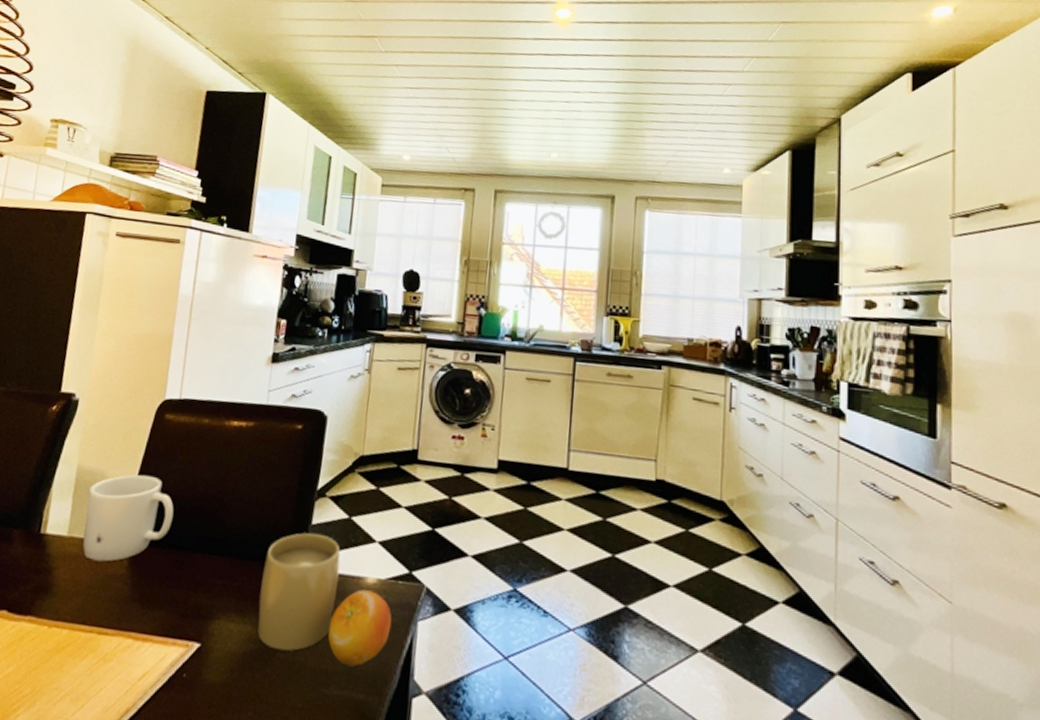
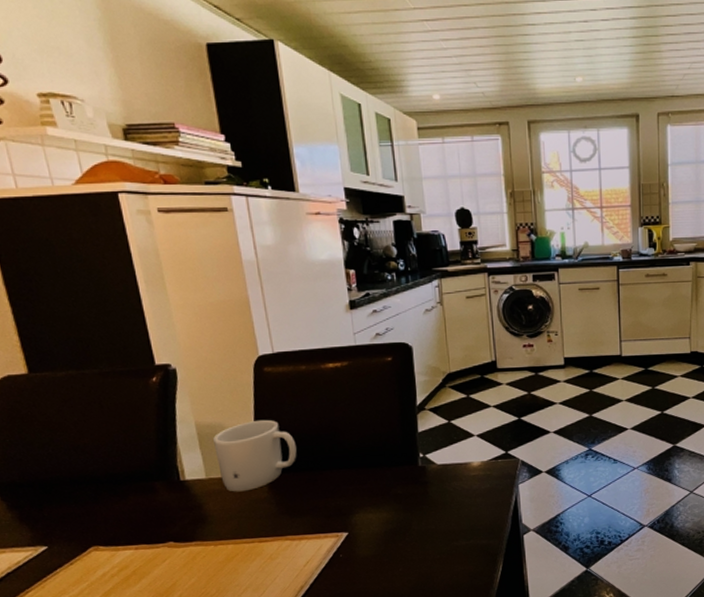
mug: present [257,532,341,652] -> none [385,438,451,525]
fruit: present [327,589,393,667] -> none [448,471,499,524]

